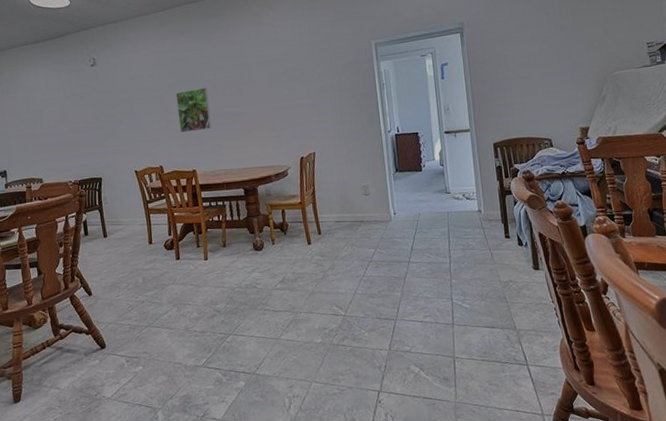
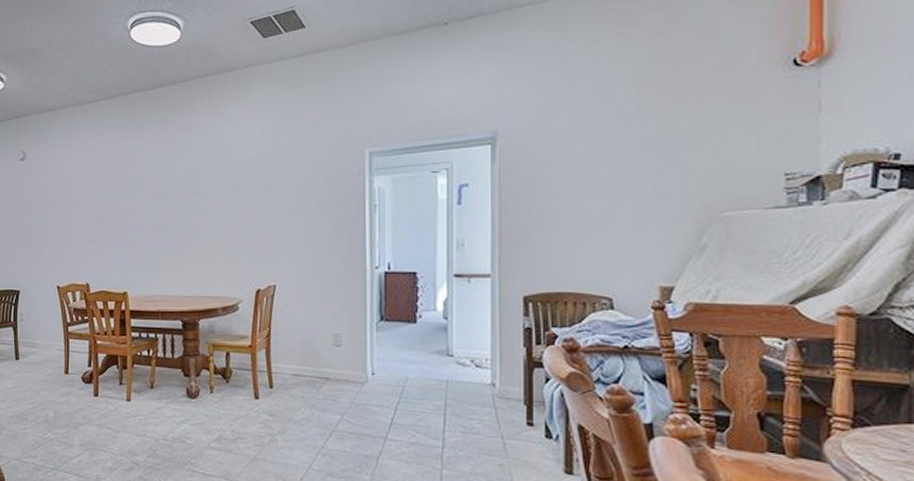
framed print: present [175,88,212,133] -> none [112,195,151,247]

